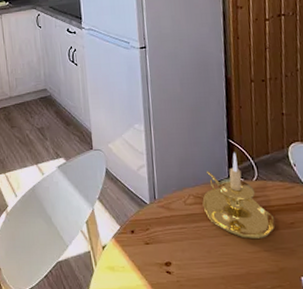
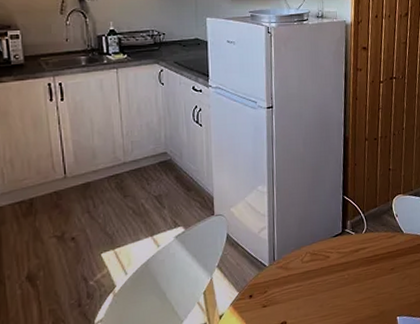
candle holder: present [202,152,275,240] -> none [318,207,379,289]

